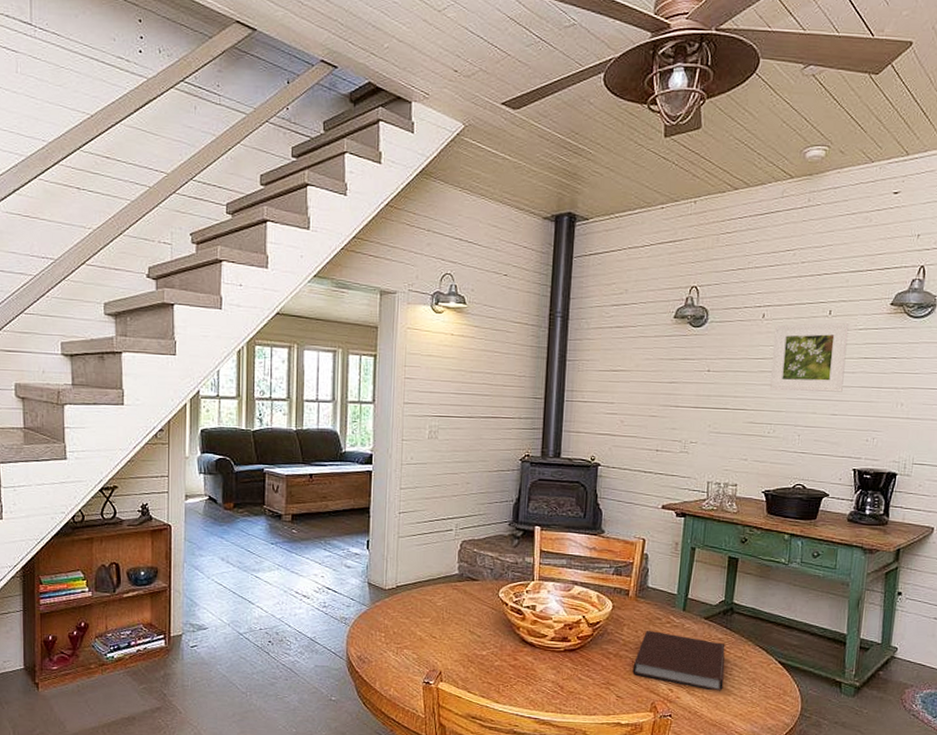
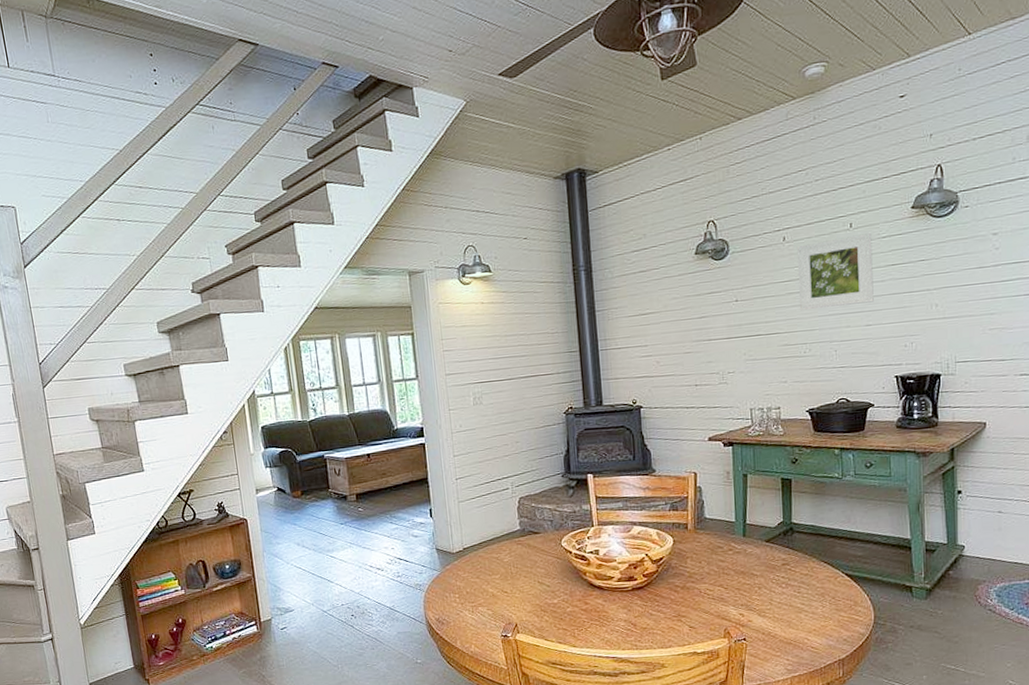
notebook: present [632,631,726,691] -> none [701,560,793,611]

